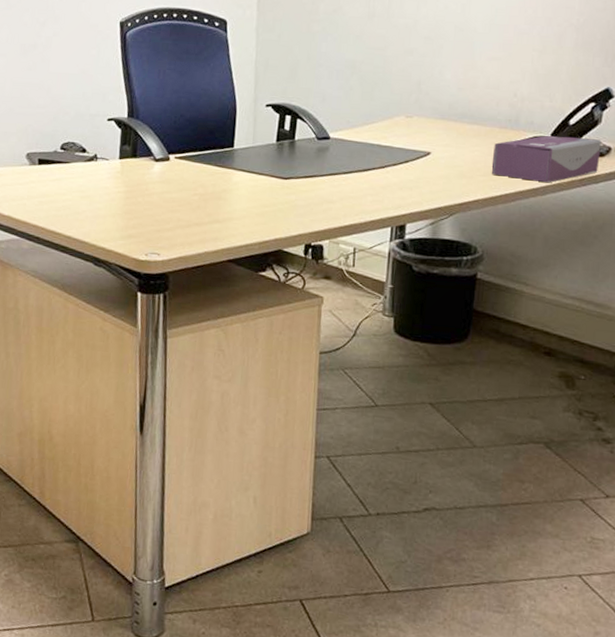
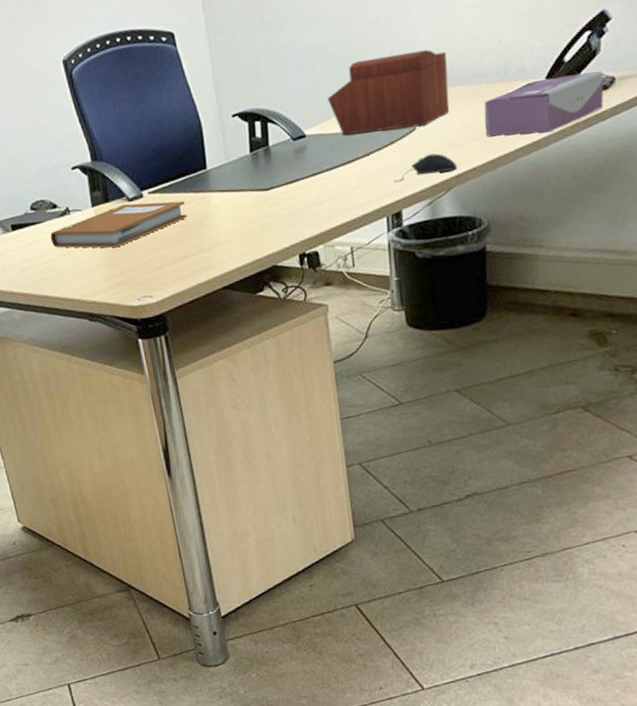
notebook: none [73,162,207,202] -> present [50,201,187,248]
sewing box: none [355,83,467,153] -> present [328,49,450,135]
computer mouse: none [403,179,462,198] -> present [394,153,457,183]

